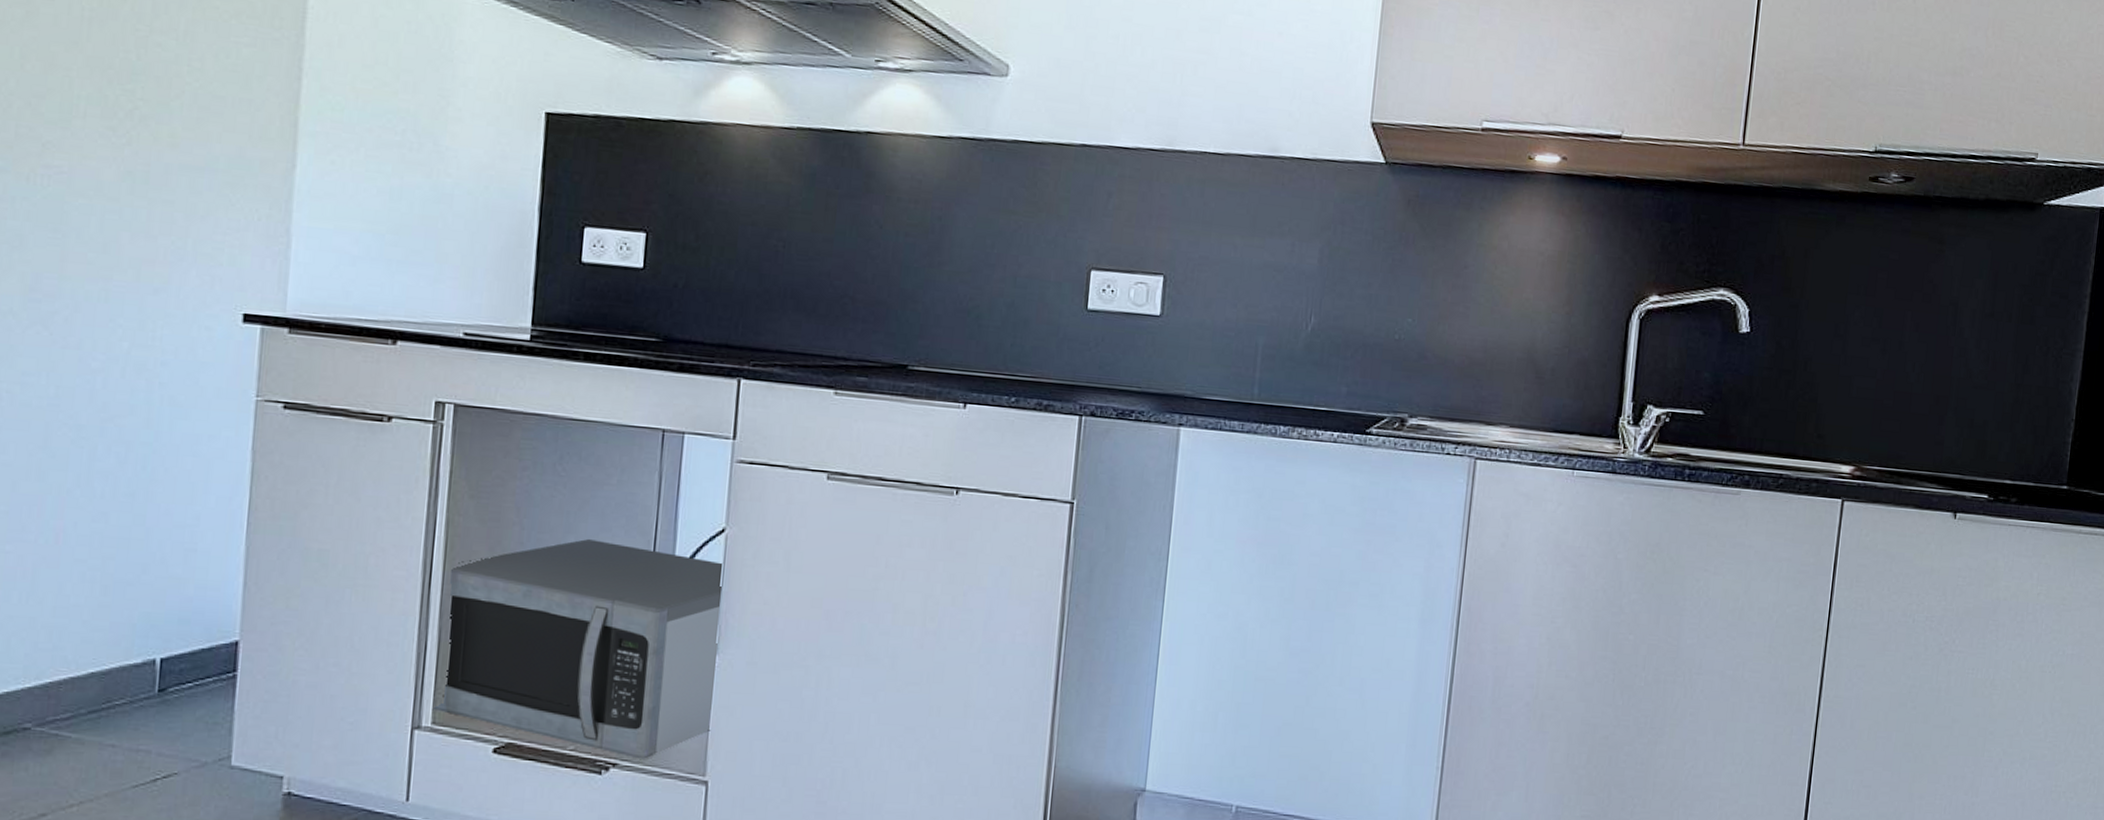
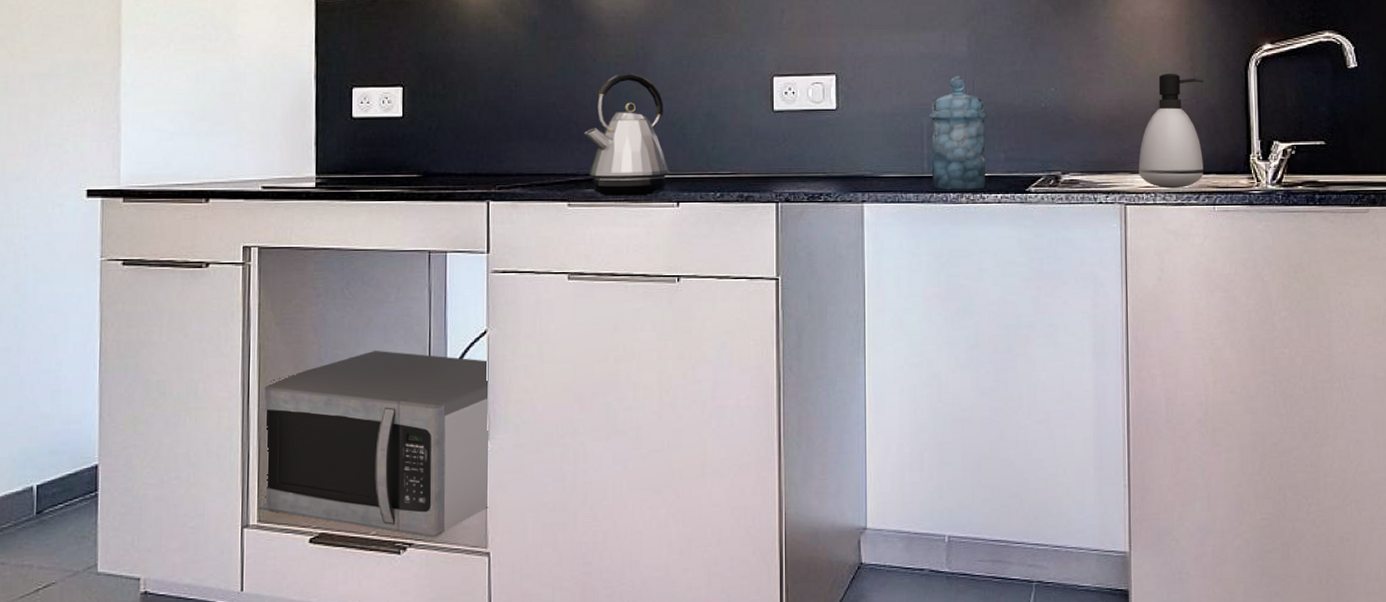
kettle: none [861,246,960,392] -> present [584,72,670,196]
canister: none [1260,292,1332,425] -> present [929,76,987,190]
soap dispenser: none [1494,315,1579,447] -> present [1138,73,1204,189]

